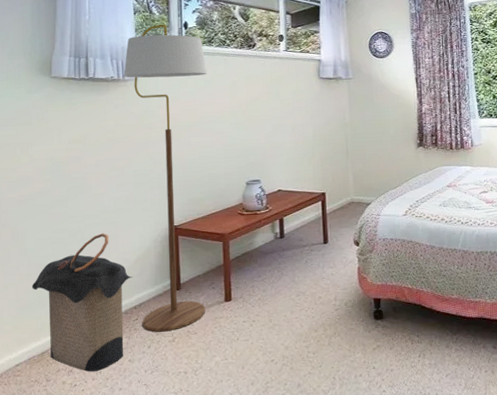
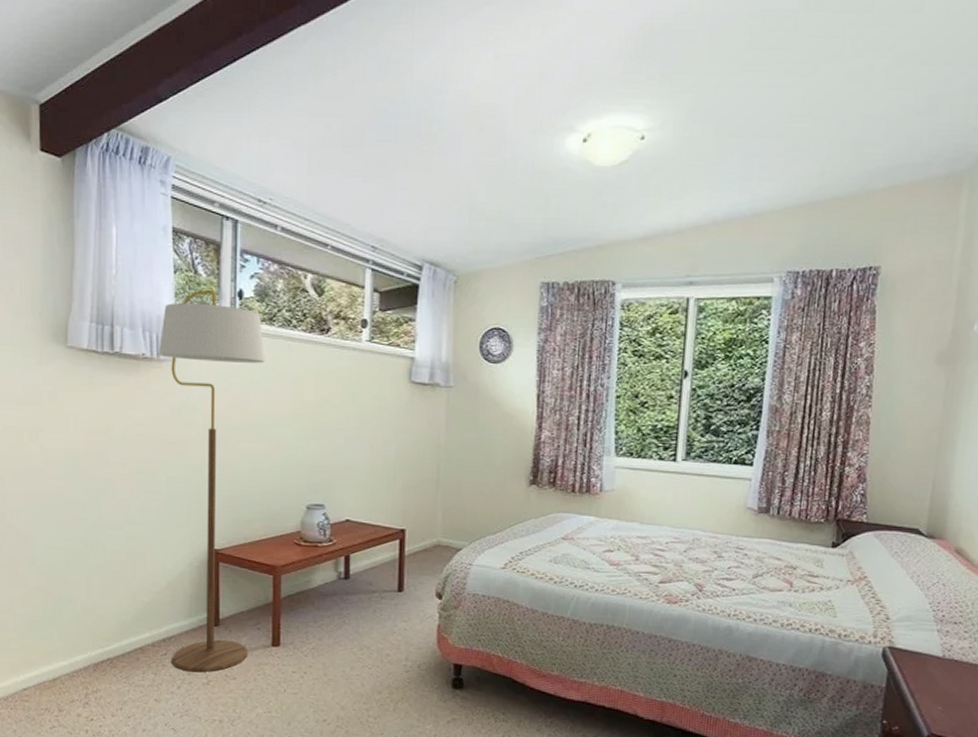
laundry hamper: present [32,233,133,371] -> none [42,548,163,707]

